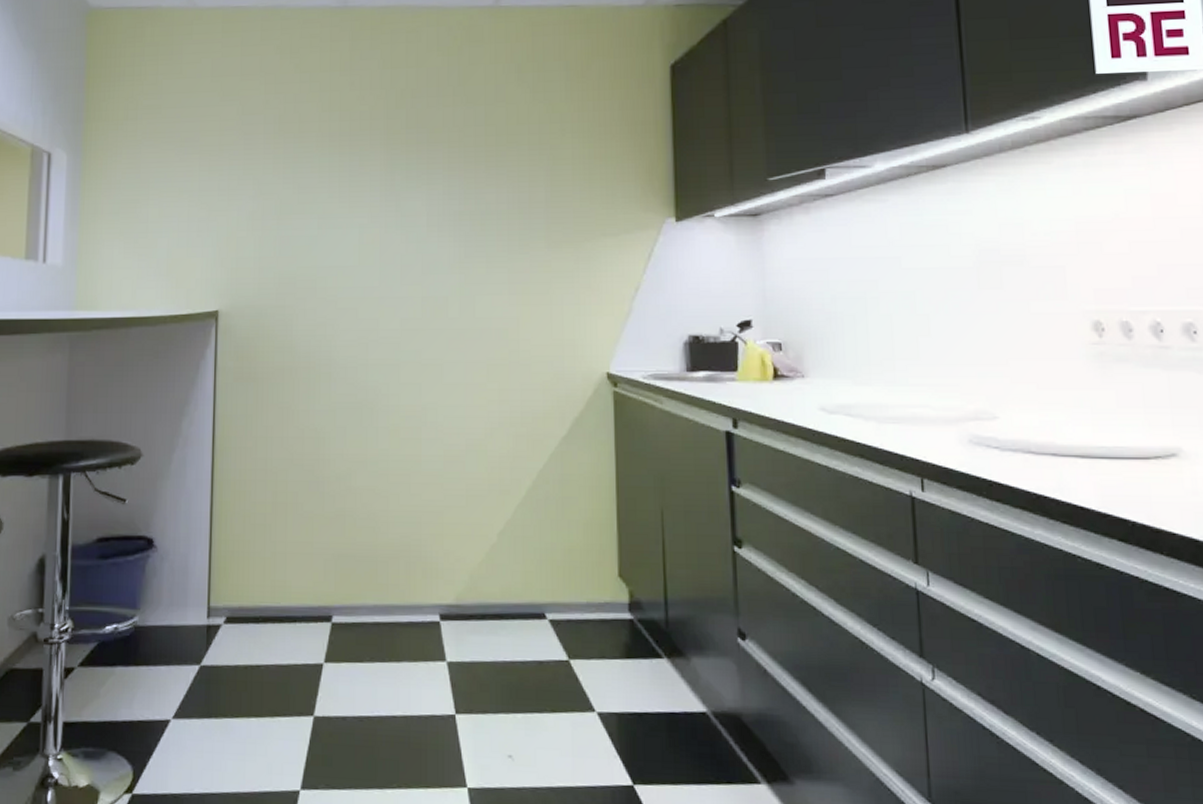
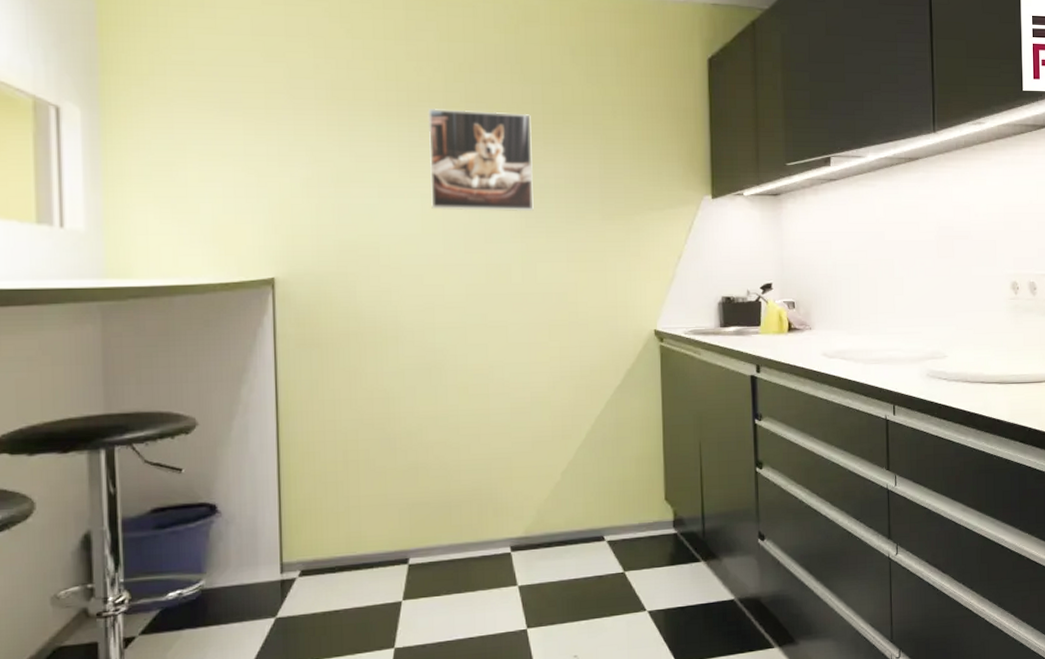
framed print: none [368,136,473,241] -> present [427,107,534,212]

